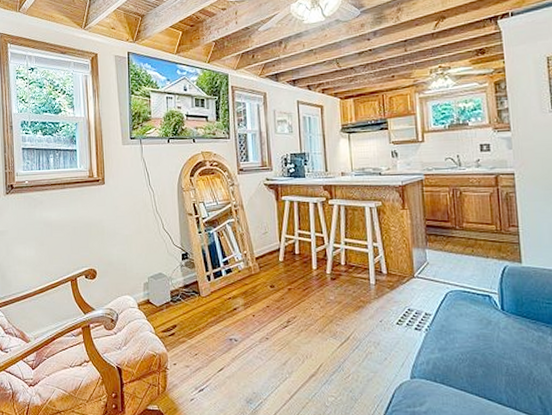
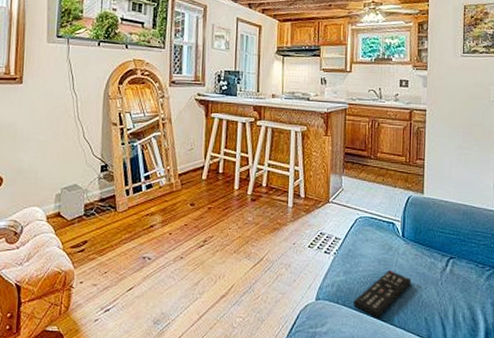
remote control: none [453,346,517,398] -> present [353,270,411,319]

